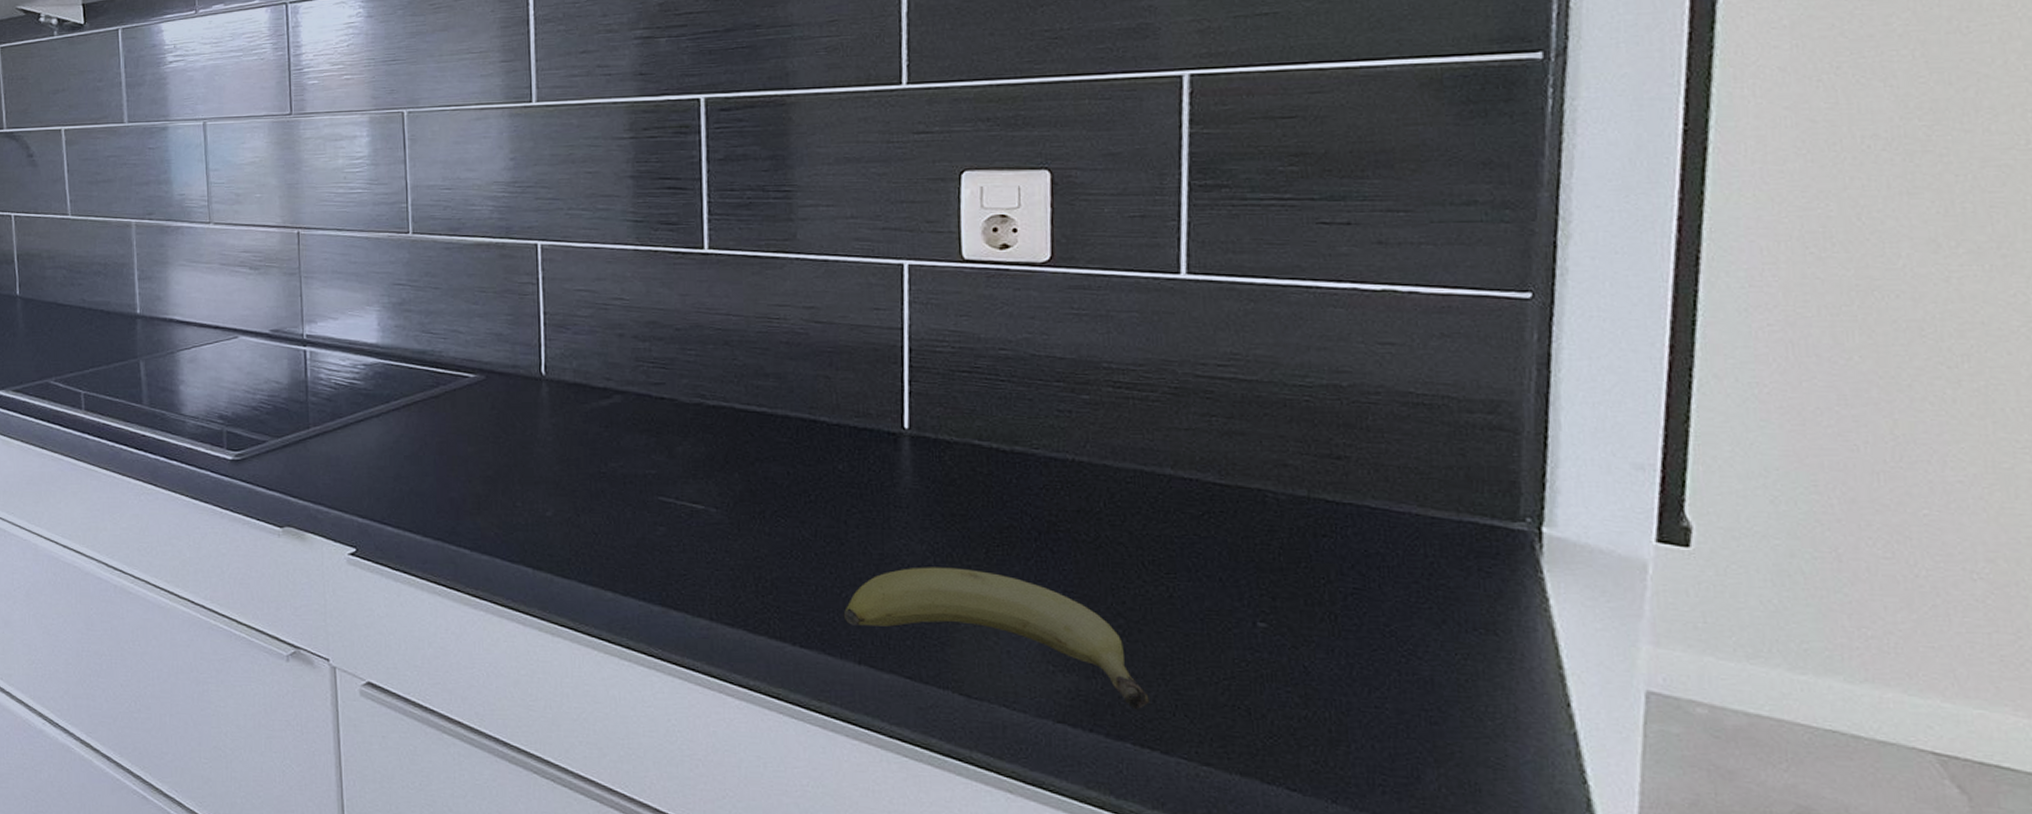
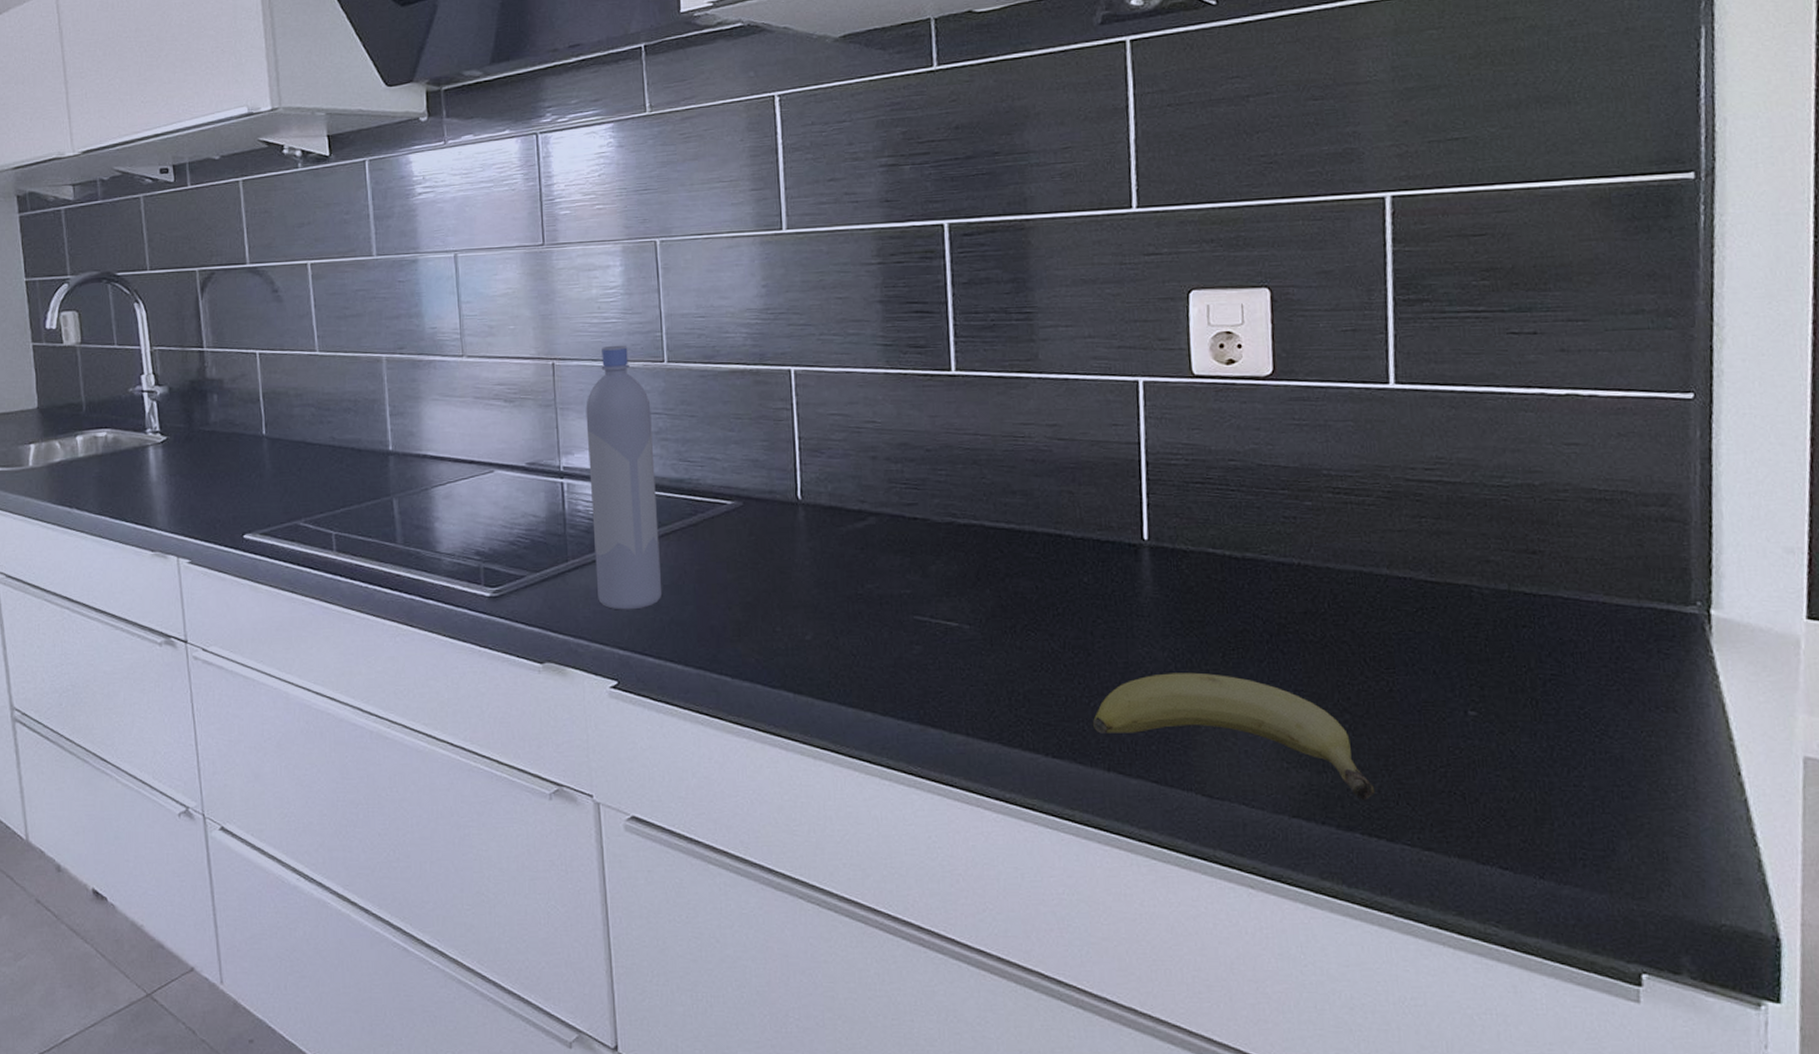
bottle: none [330,215,403,479] -> present [586,345,663,610]

